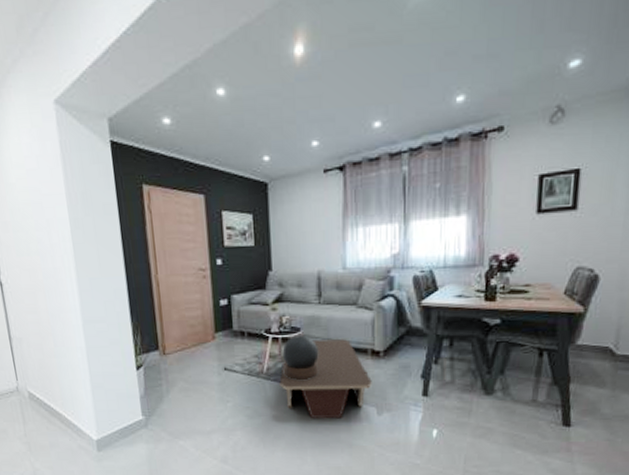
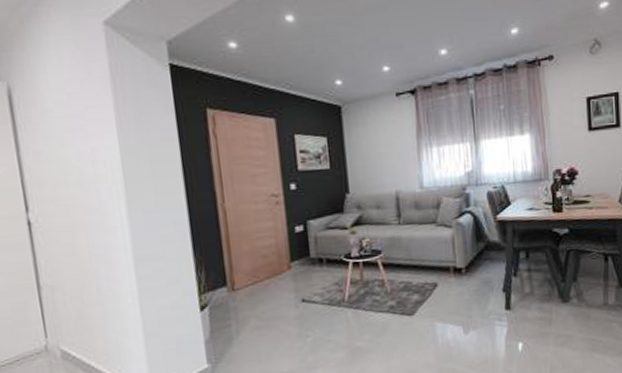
coffee table: present [279,339,372,419] -> none [362,258,457,346]
decorative sphere: present [282,335,319,380] -> none [364,257,402,306]

